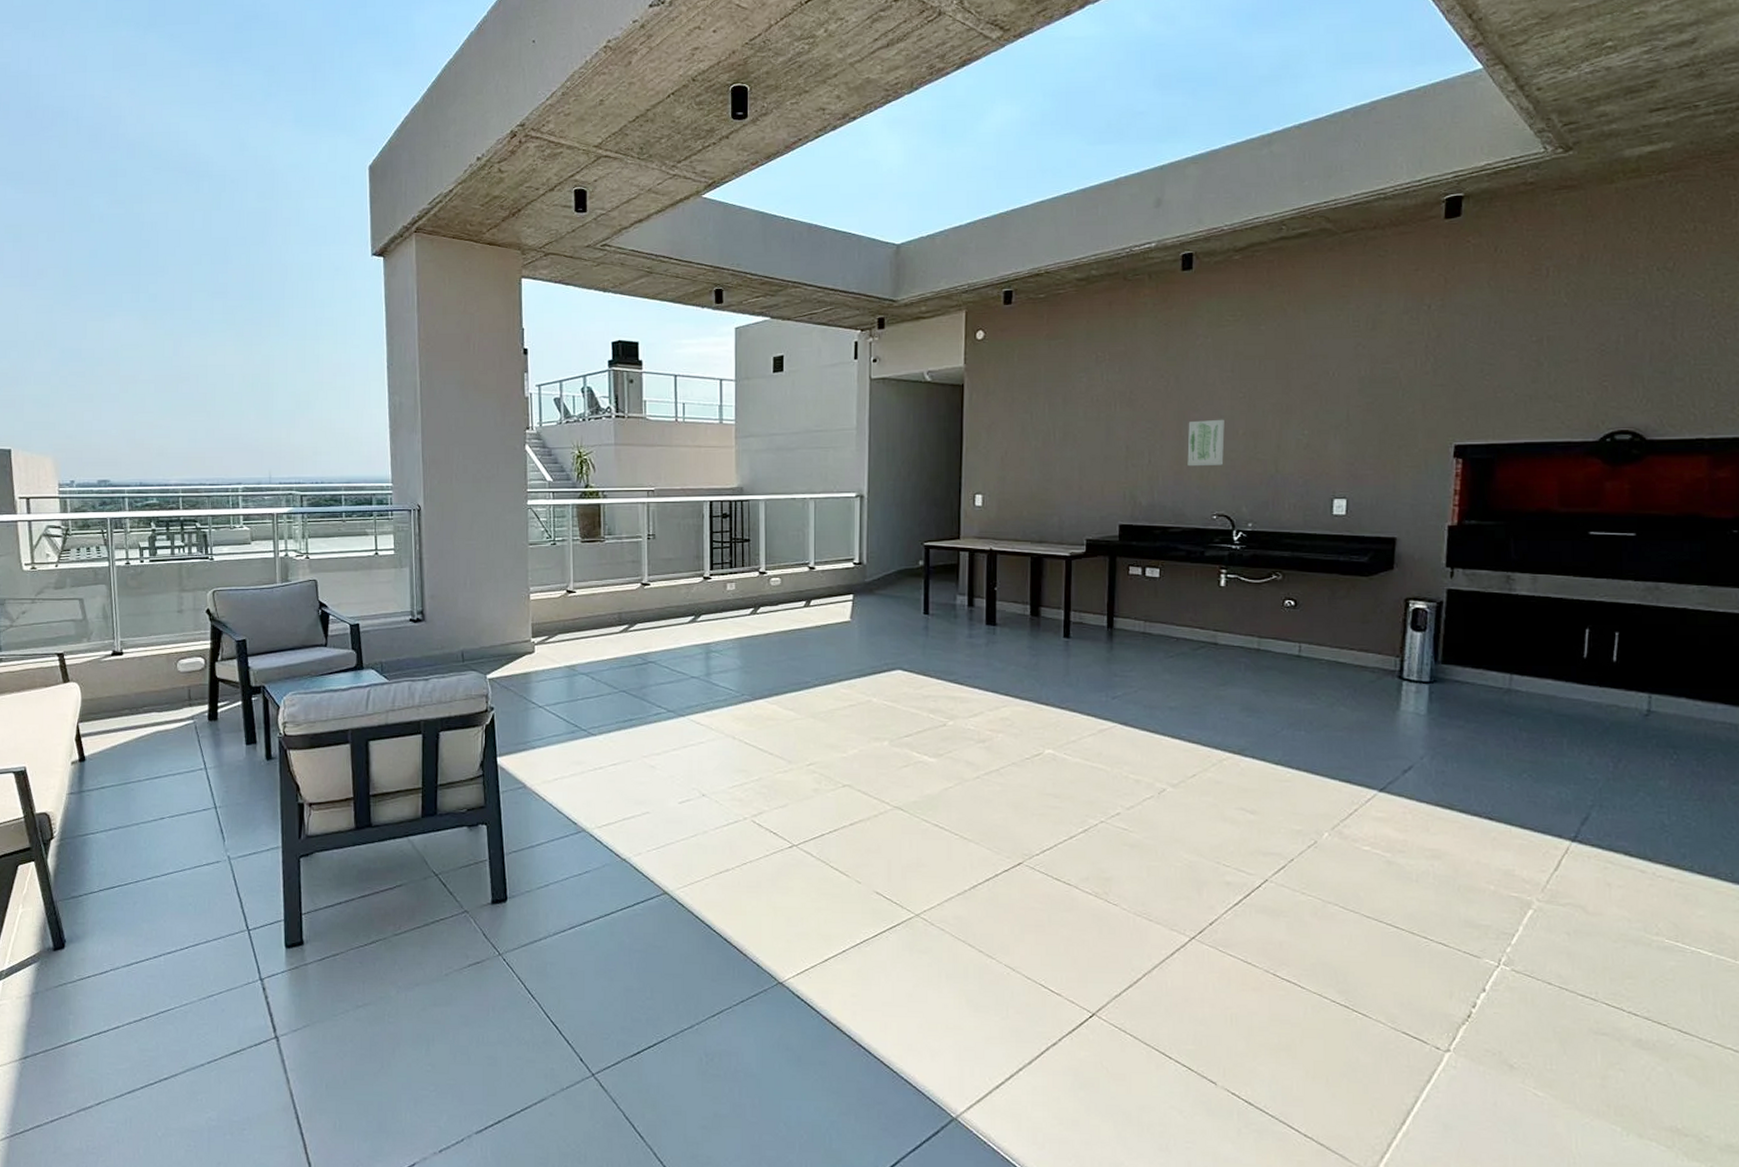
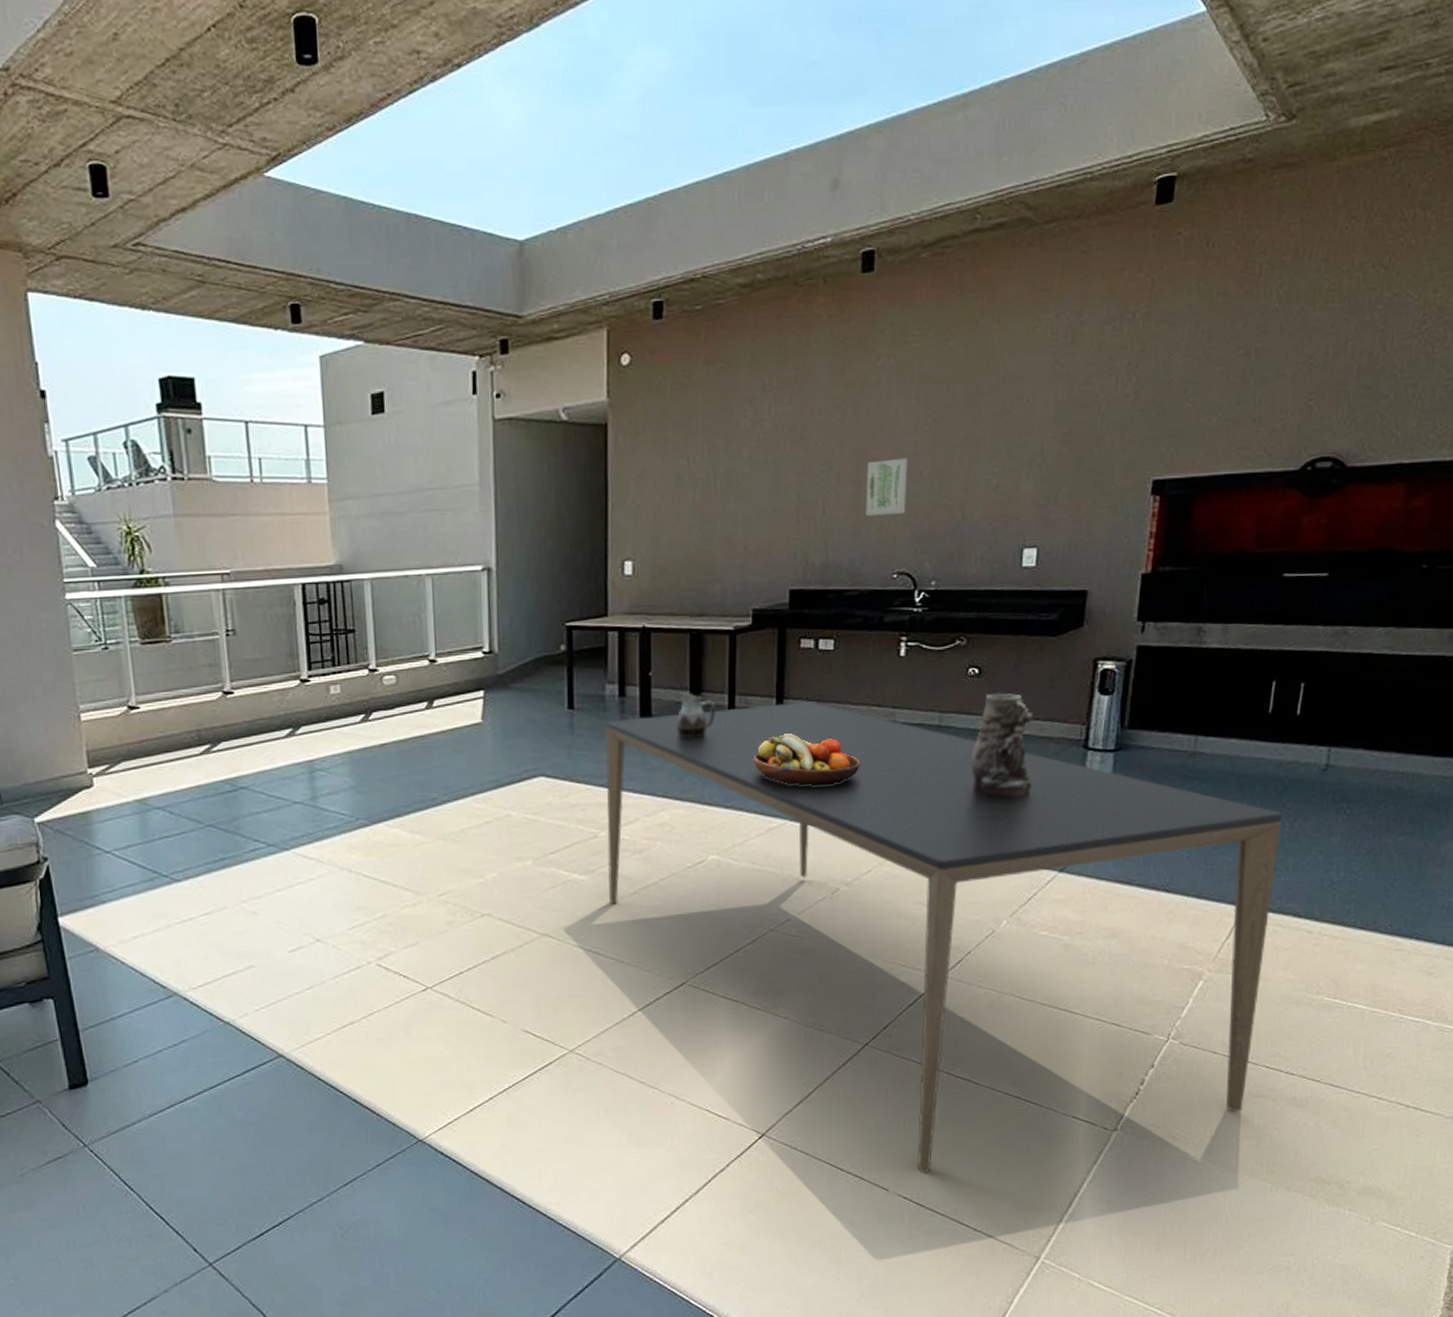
dining table: none [954,620,1606,1072] -> present [605,701,1283,1174]
pitcher: none [1018,605,1052,647] -> present [676,691,715,739]
fruit bowl: none [1086,647,1185,695] -> present [753,733,861,786]
vase: none [1289,625,1349,719] -> present [971,693,1034,798]

